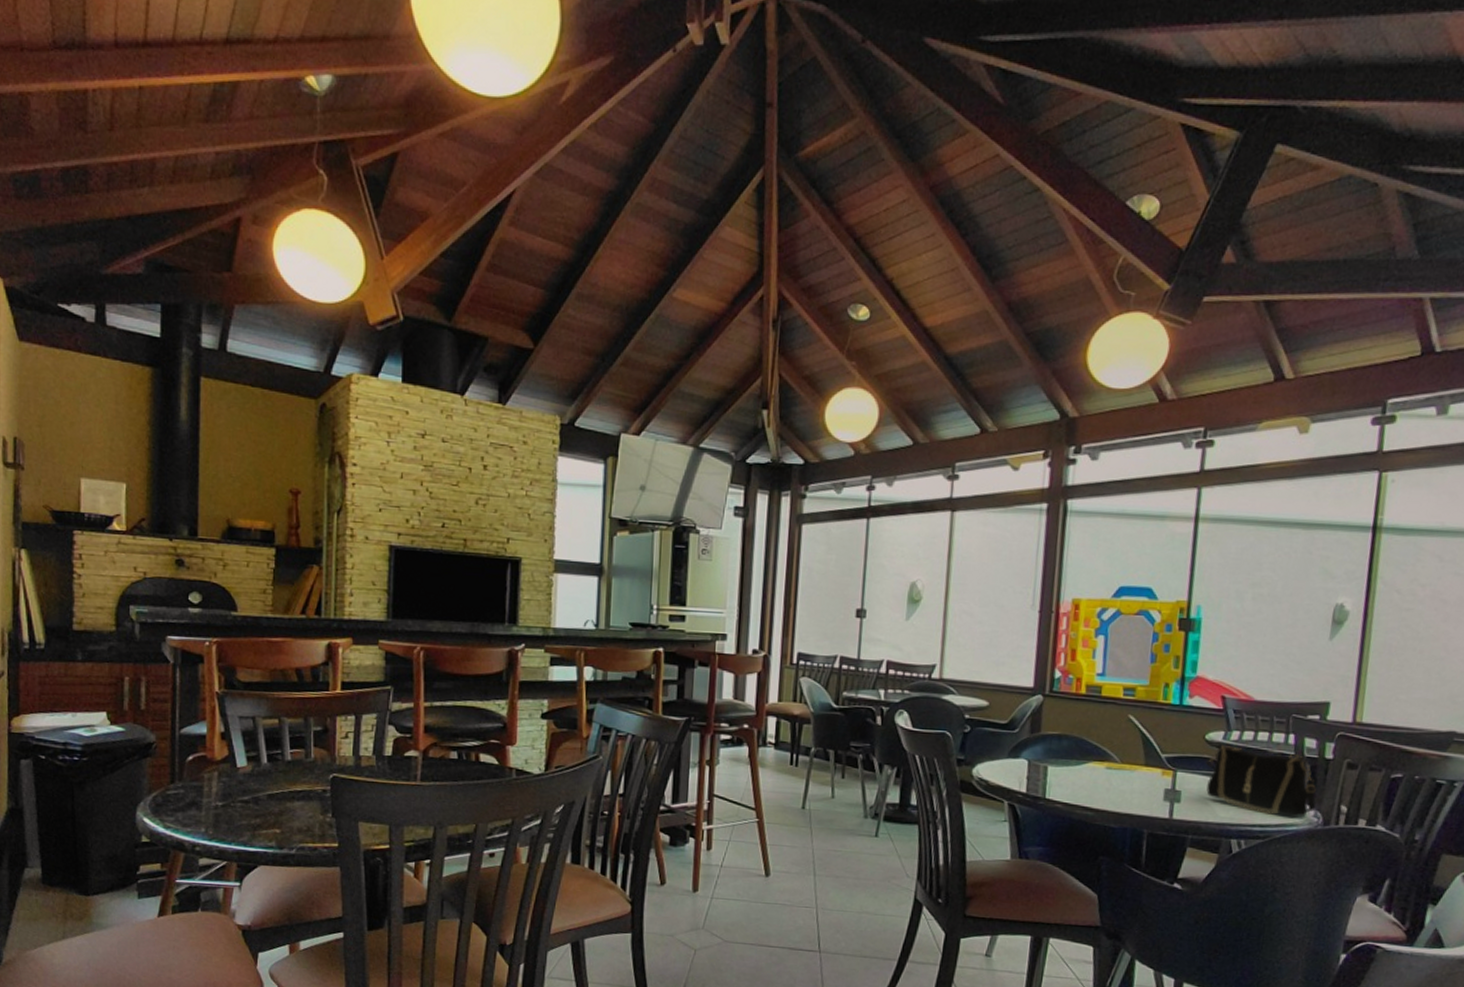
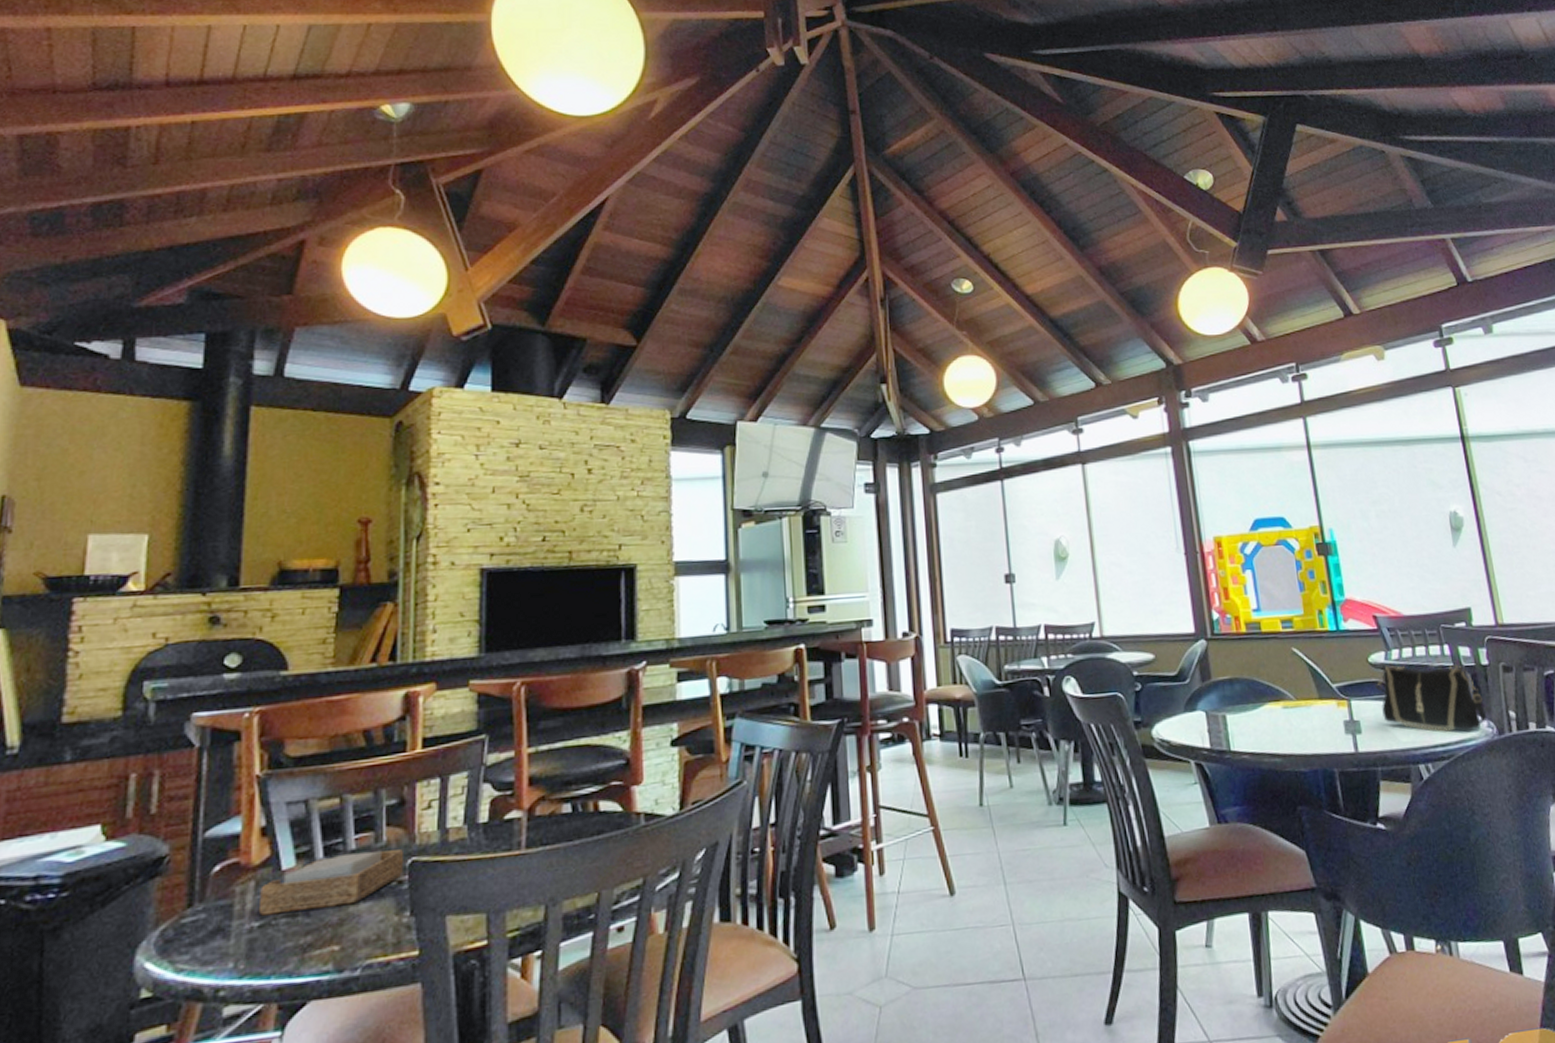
napkin holder: none [221,762,328,801] -> present [258,849,405,916]

